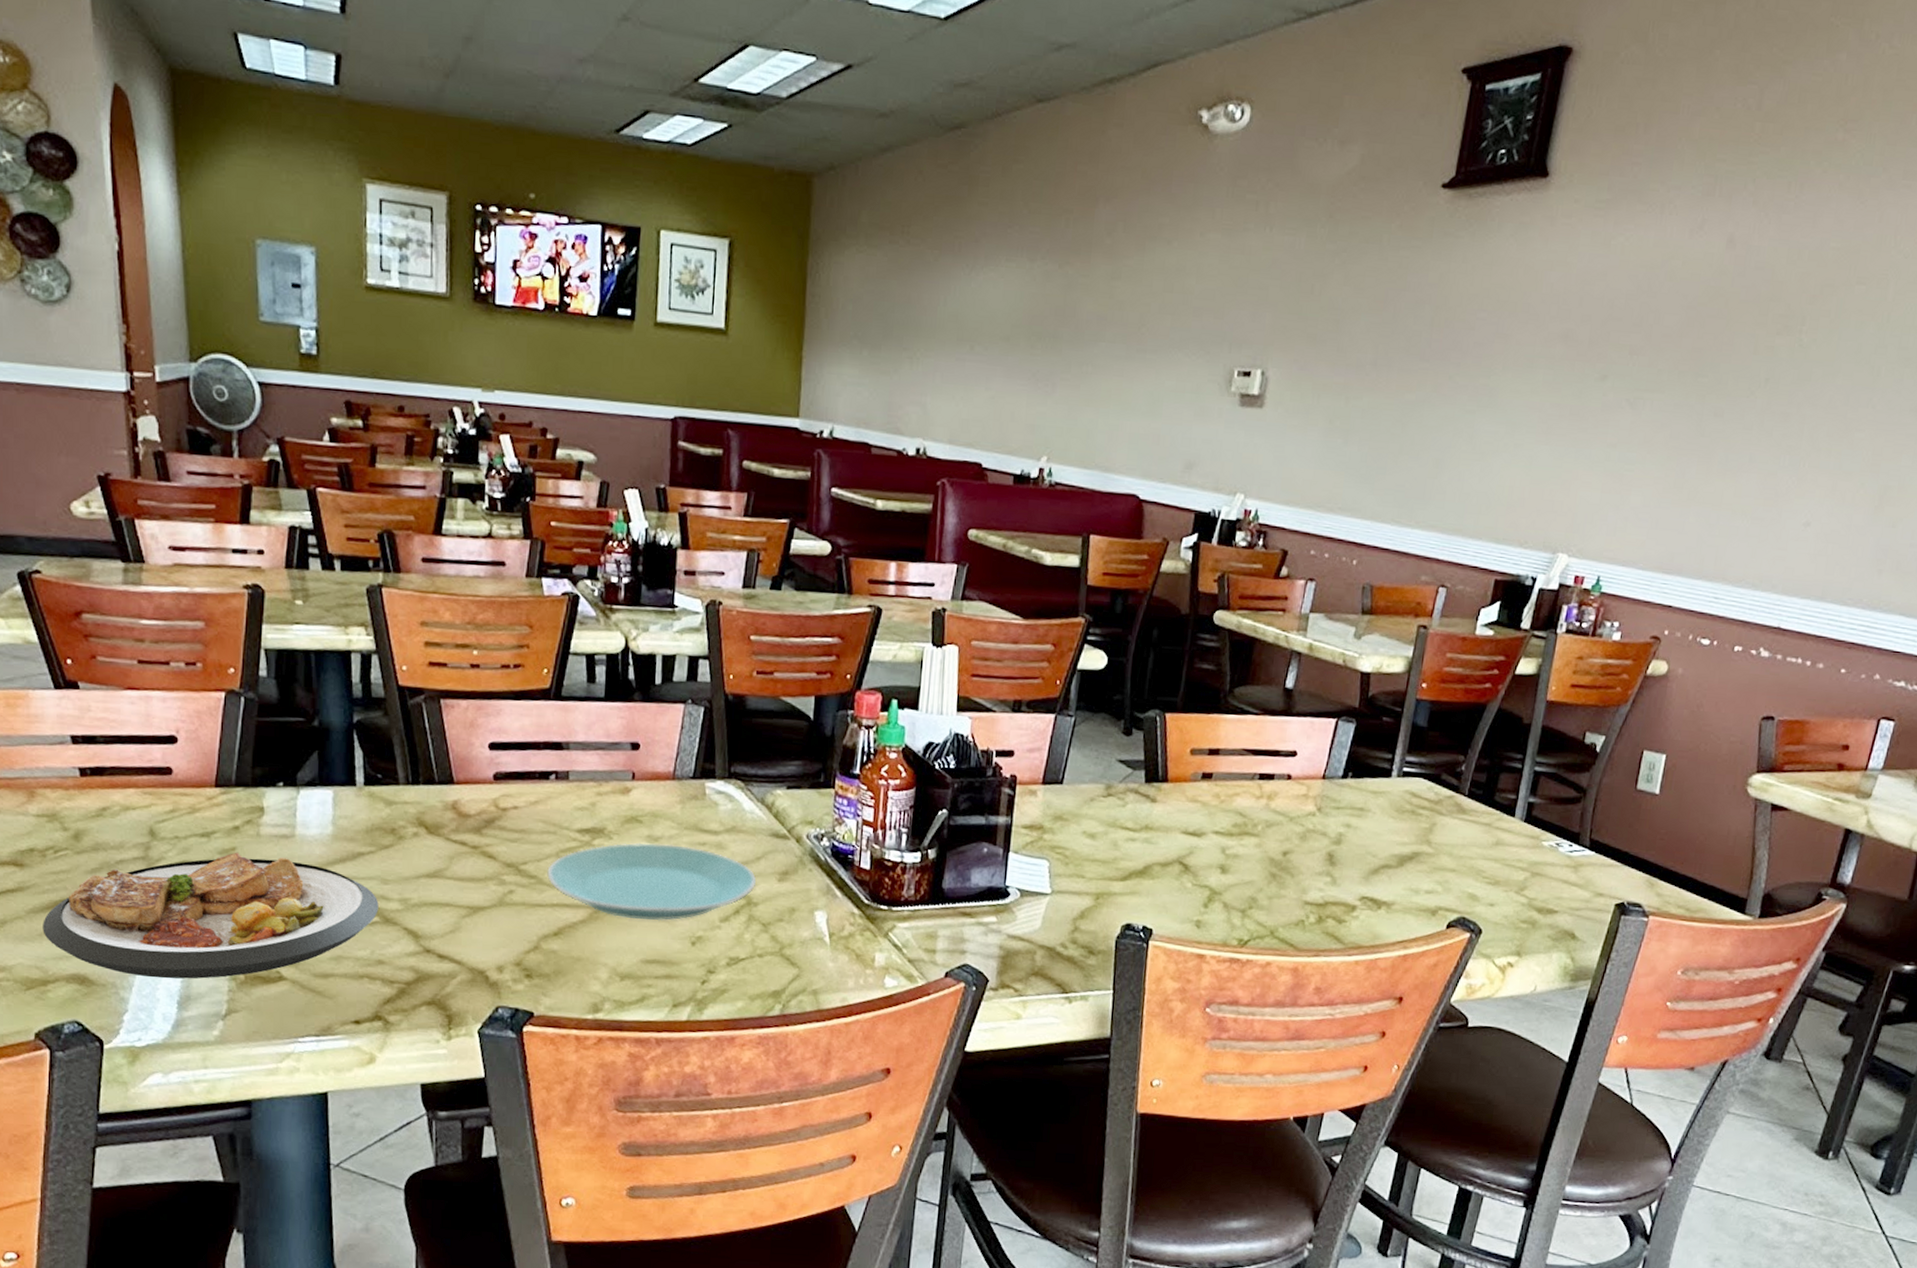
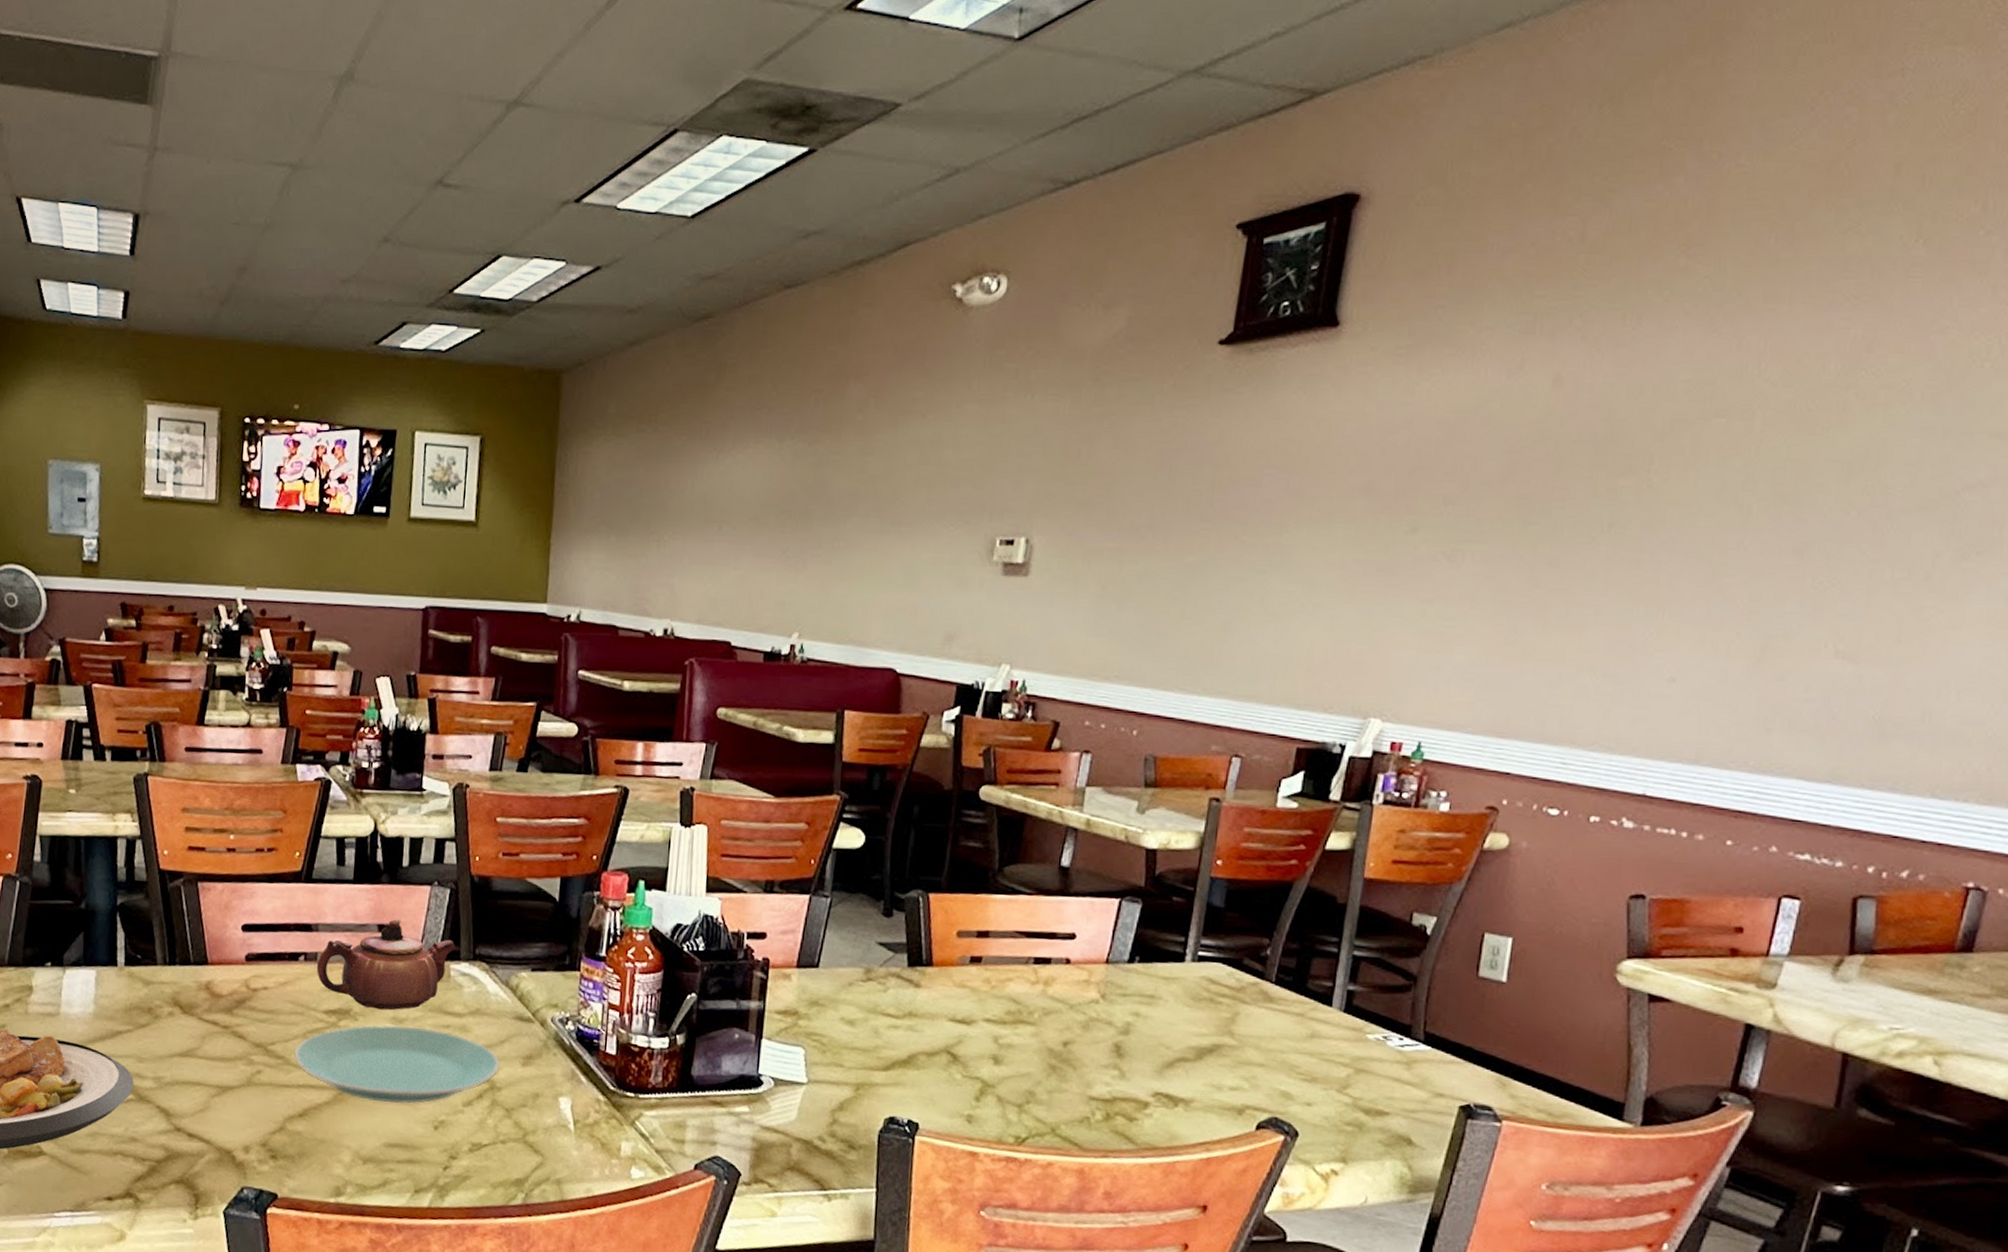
teapot: none [568,738,711,829] -> present [316,919,456,1011]

